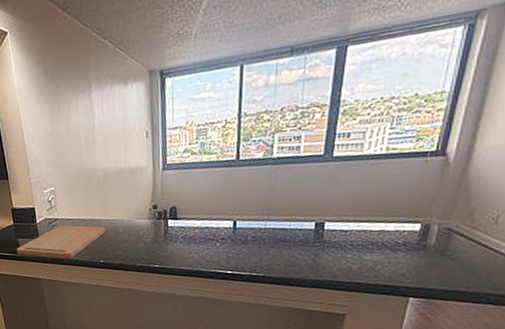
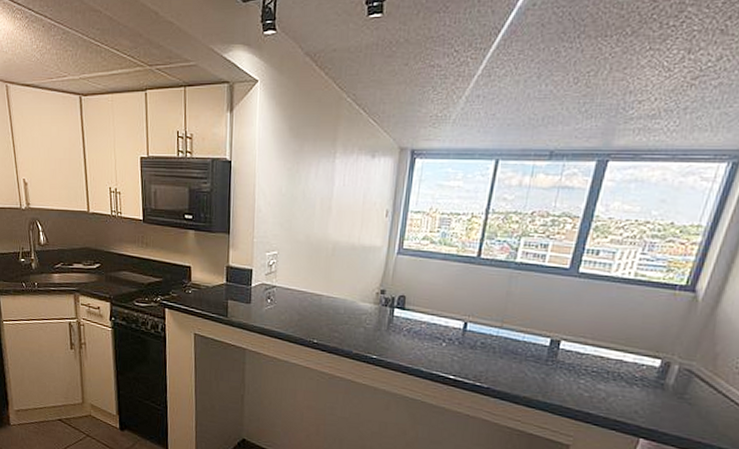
cutting board: present [16,225,106,259] -> none [224,293,326,331]

